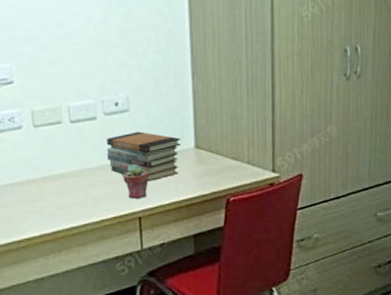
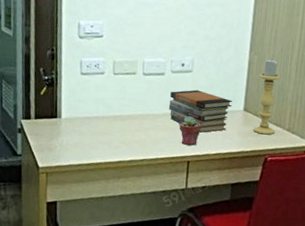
candle holder: none [207,83,233,173] -> present [253,59,281,135]

